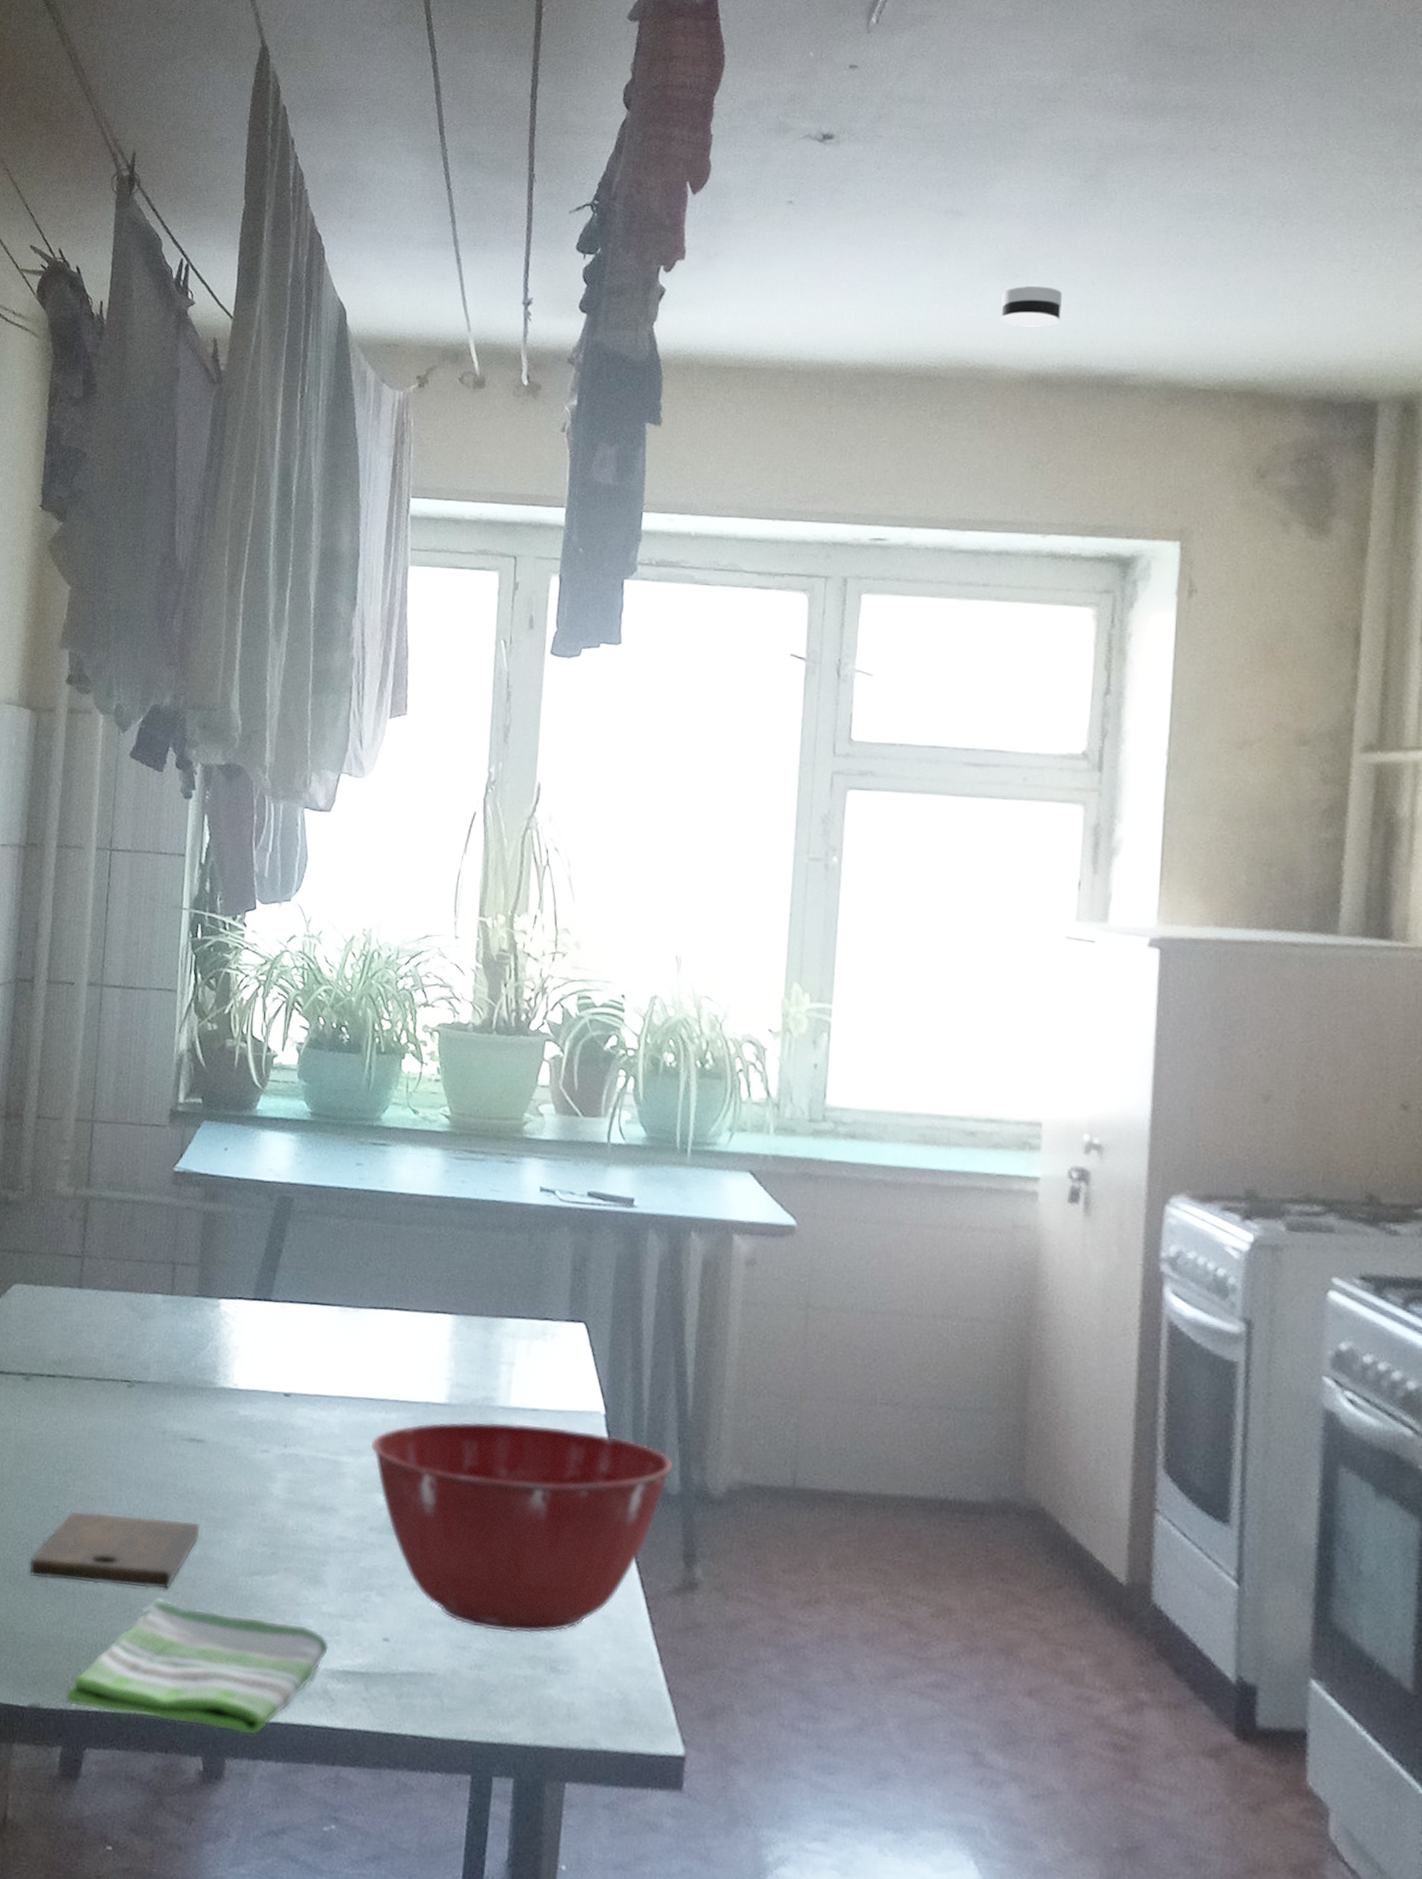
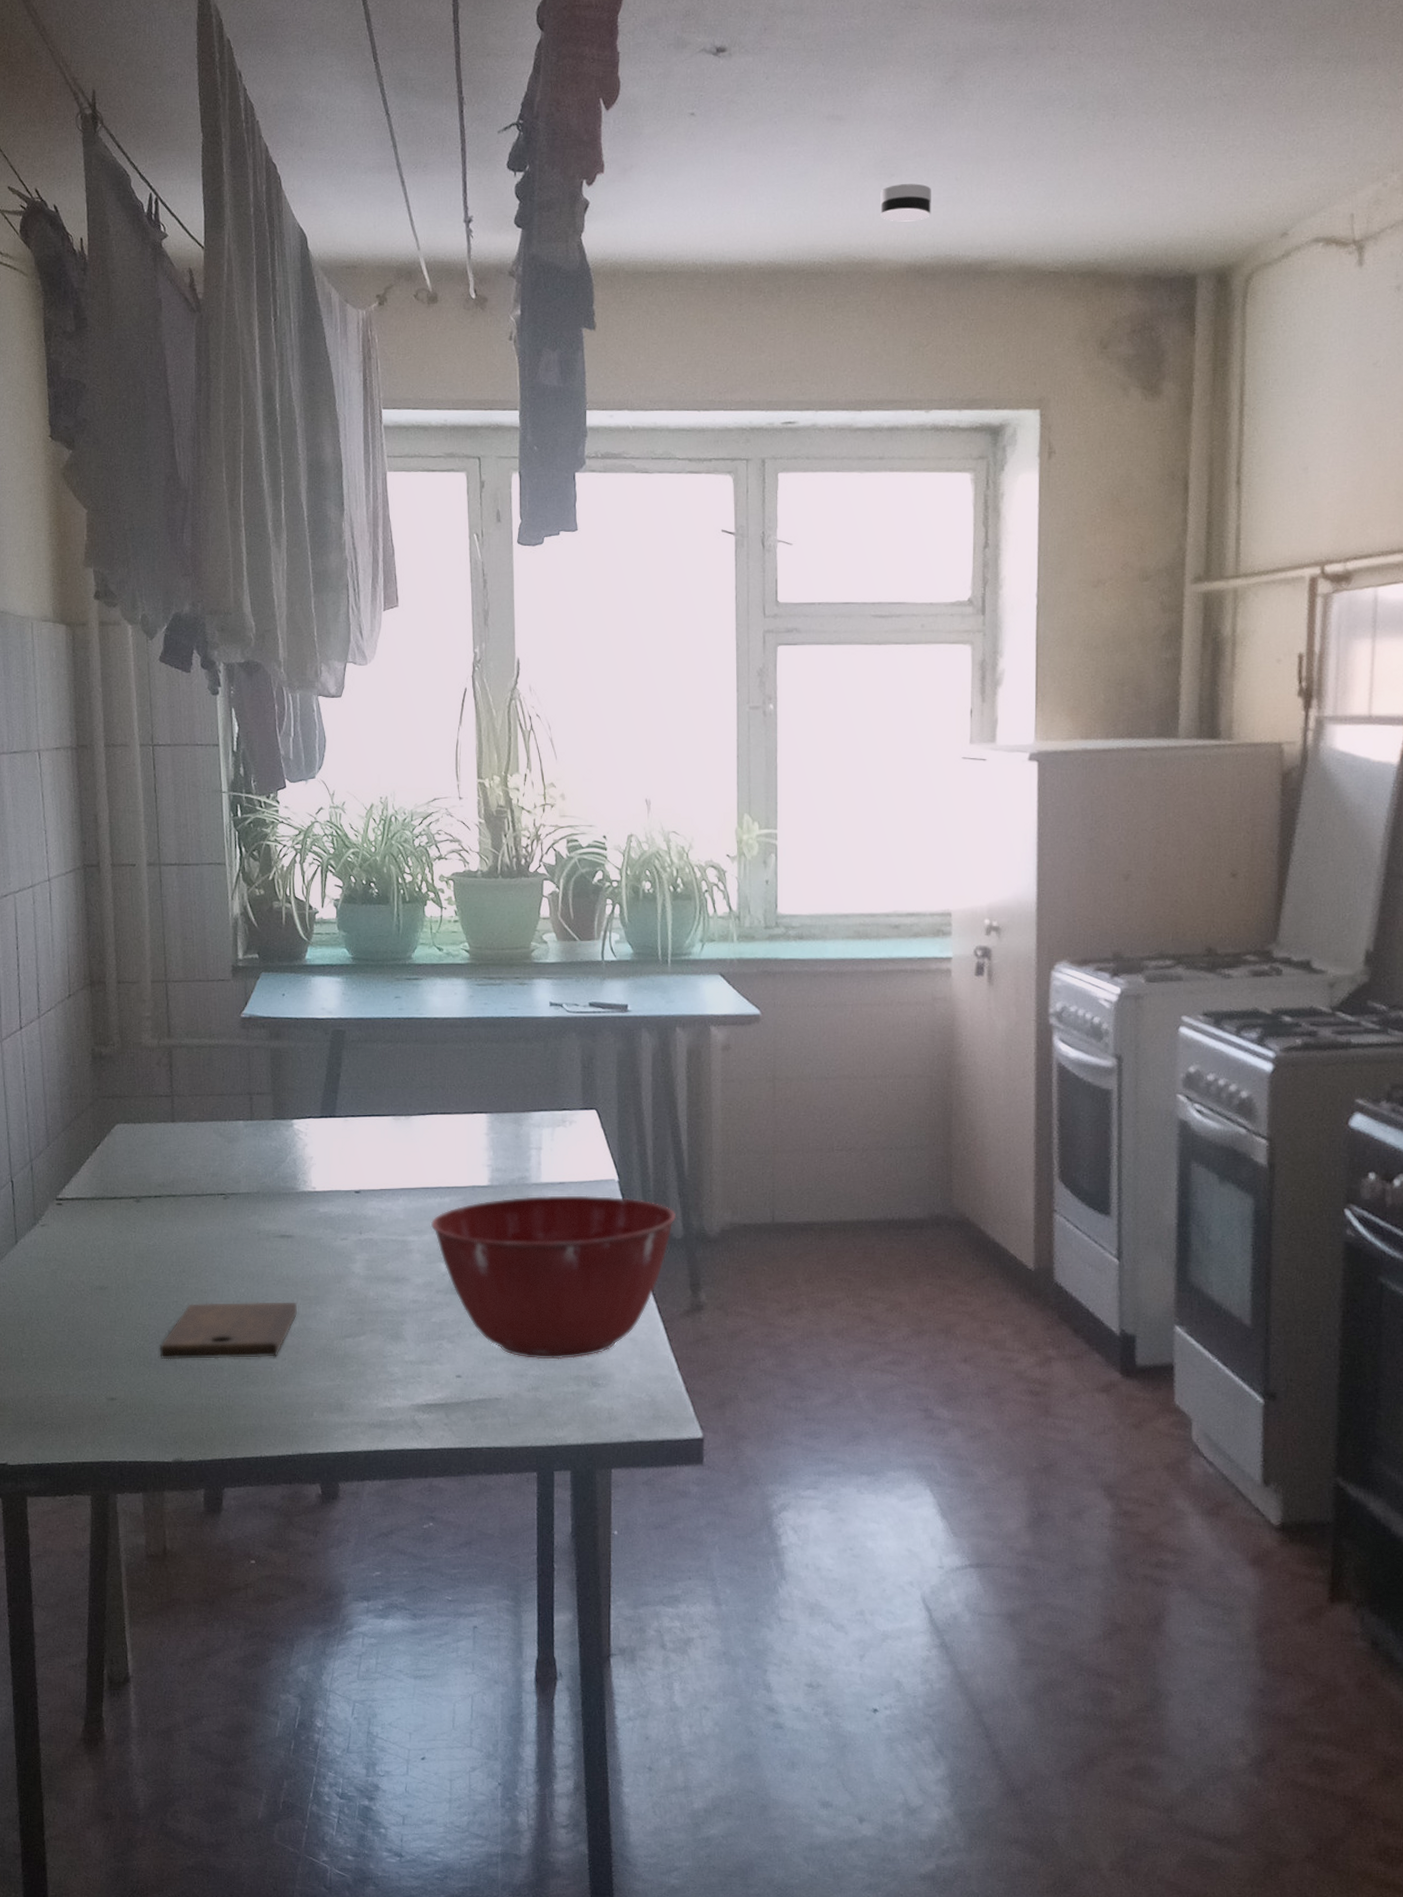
dish towel: present [65,1599,328,1735] -> none [202,1366,413,1462]

